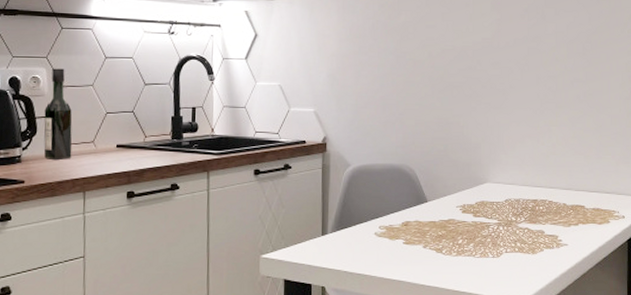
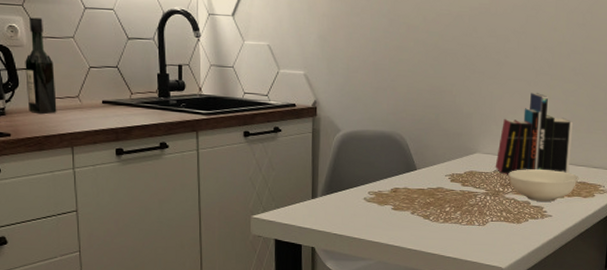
book: none [506,121,582,203] -> present [495,93,573,174]
bowl: none [520,197,592,230] -> present [508,169,579,202]

